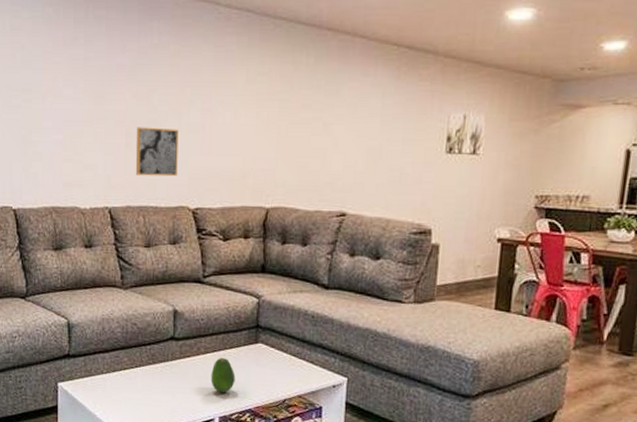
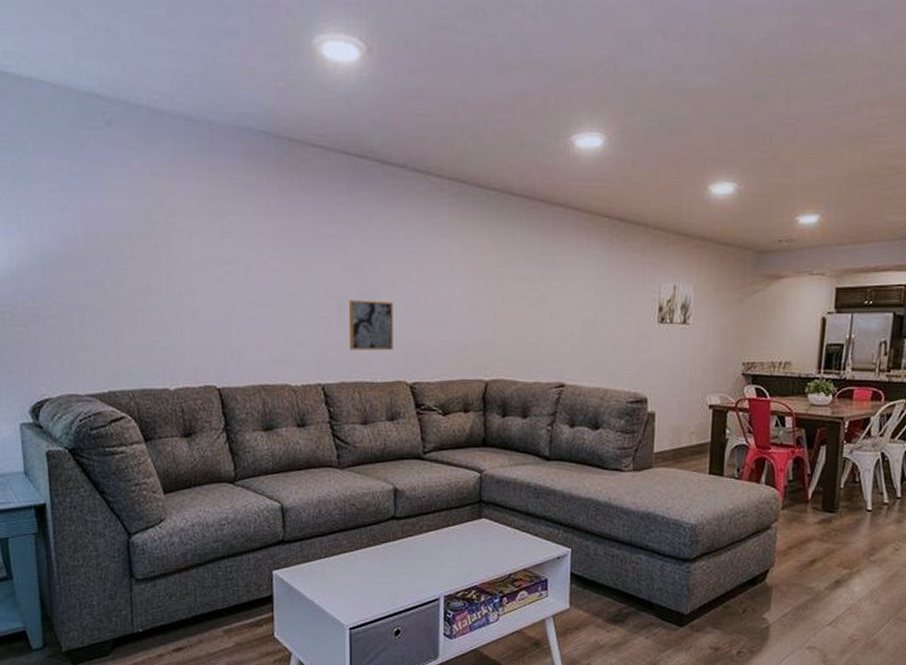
fruit: present [211,357,235,393] -> none [434,534,460,571]

